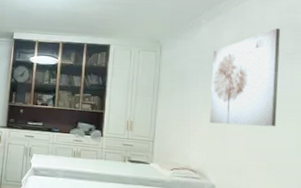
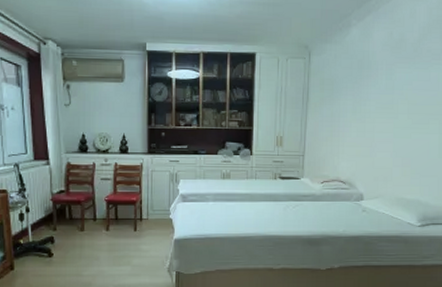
wall art: present [210,28,281,127] -> none [359,26,430,133]

